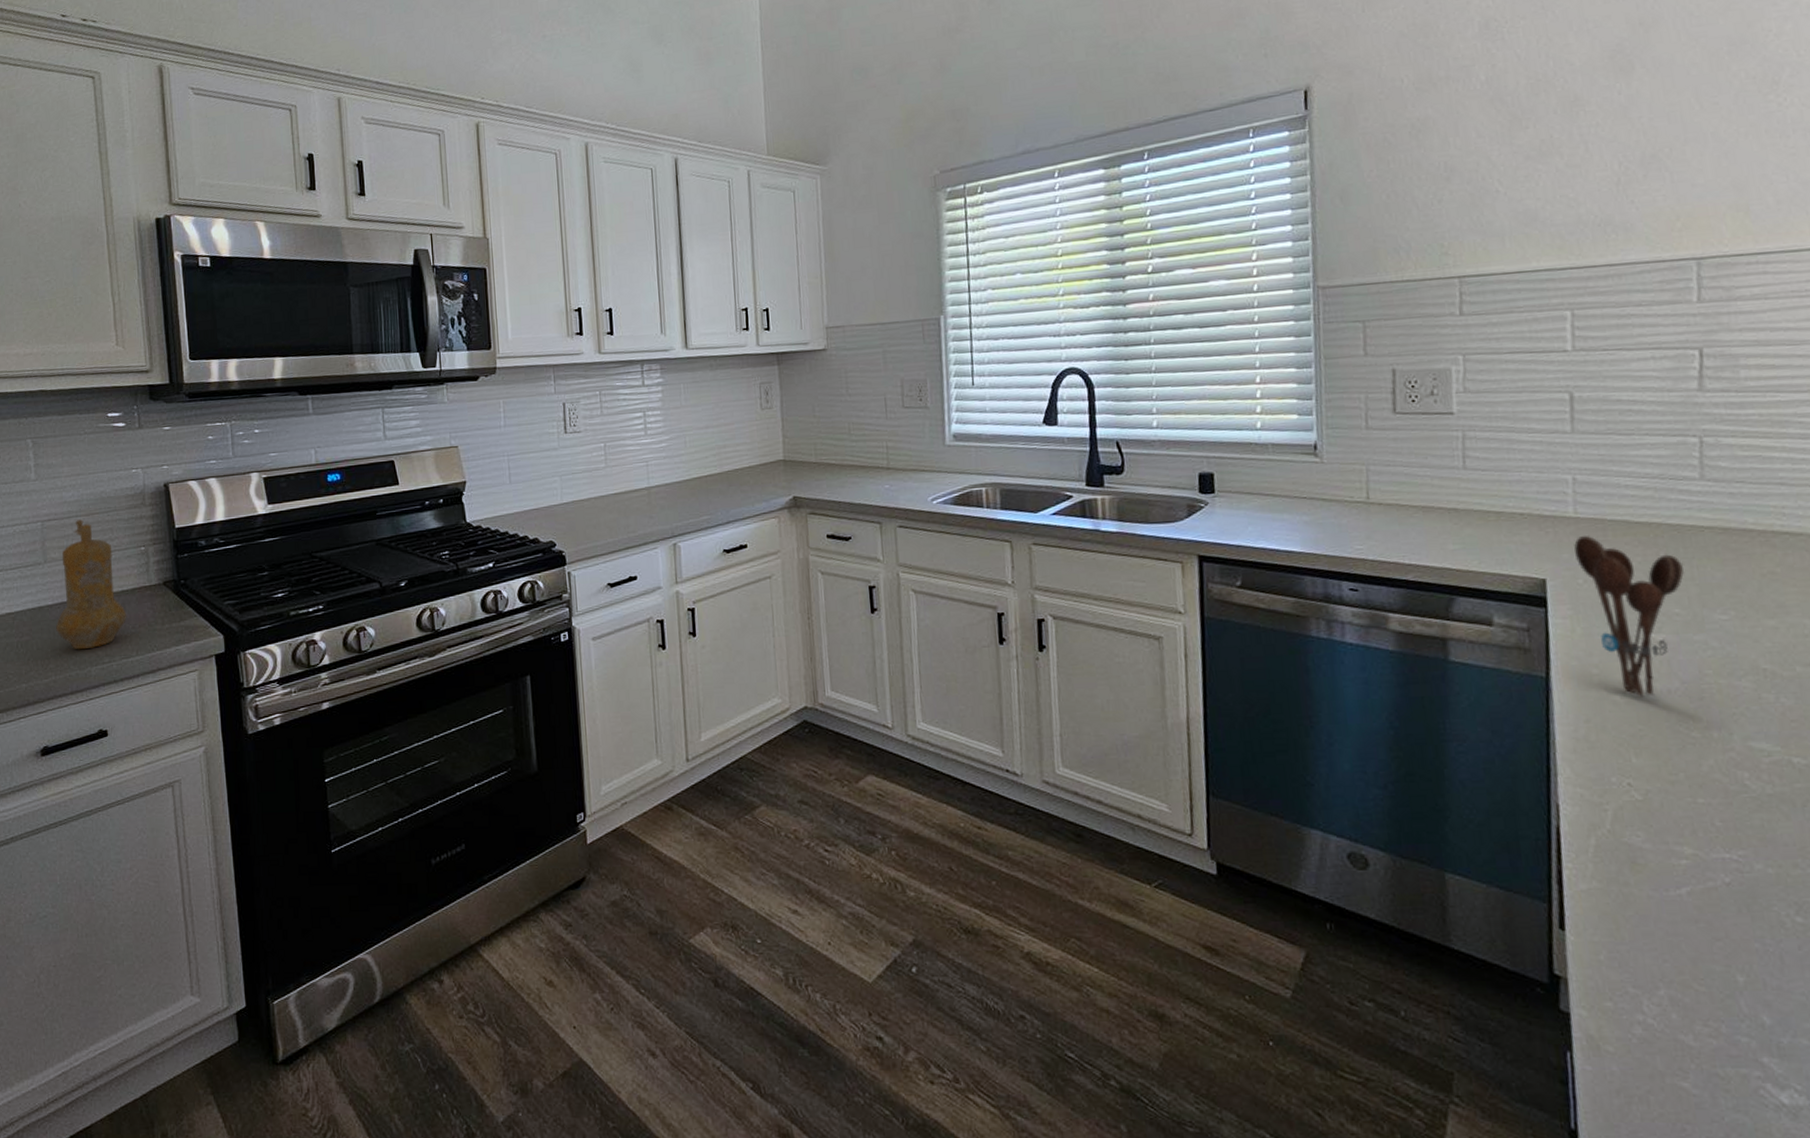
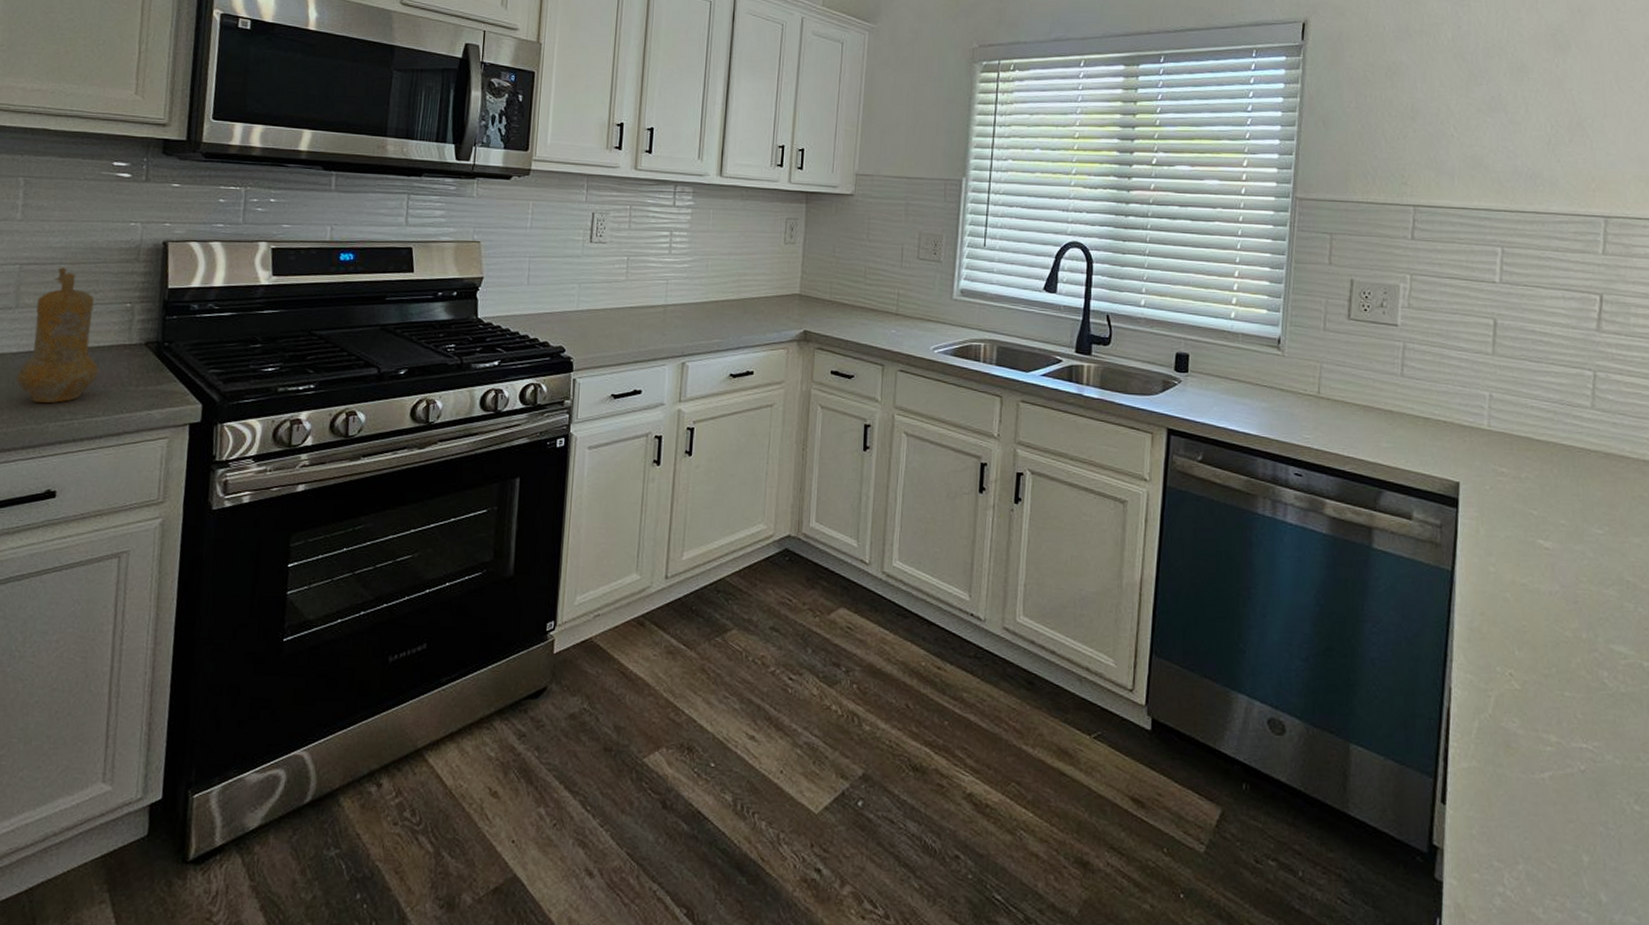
utensil holder: present [1574,534,1685,697] -> none [1485,446,1572,597]

